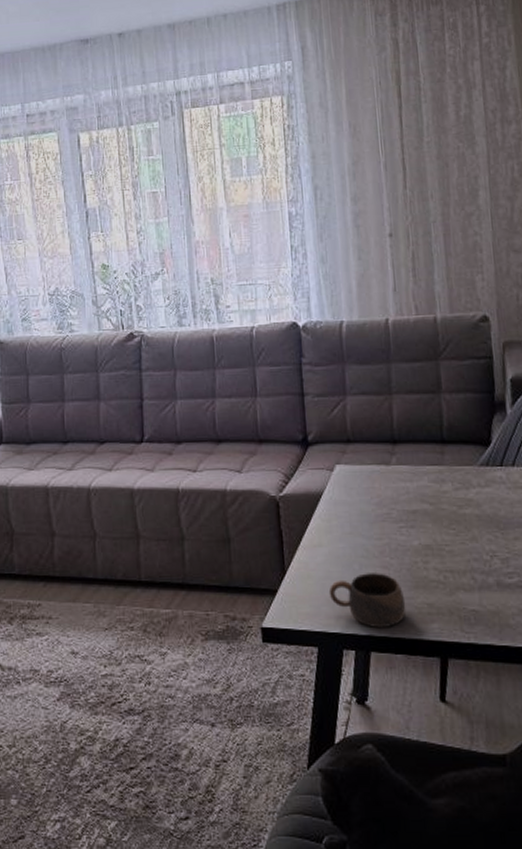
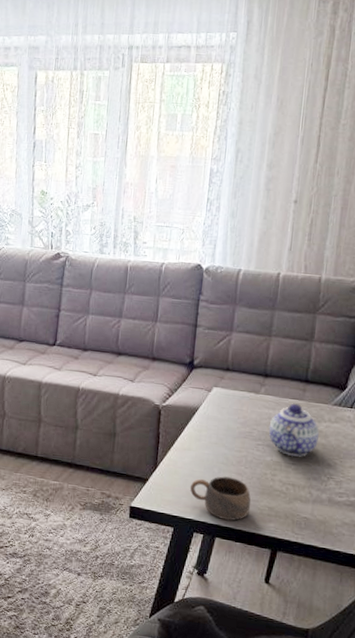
teapot: none [409,470,471,537] -> present [268,403,319,457]

